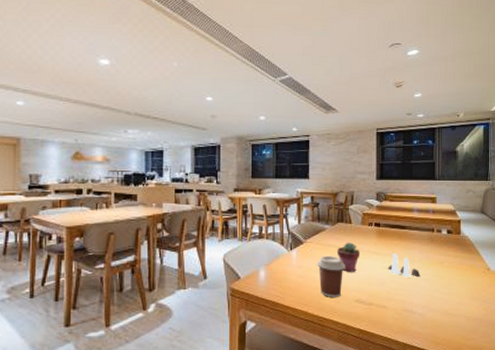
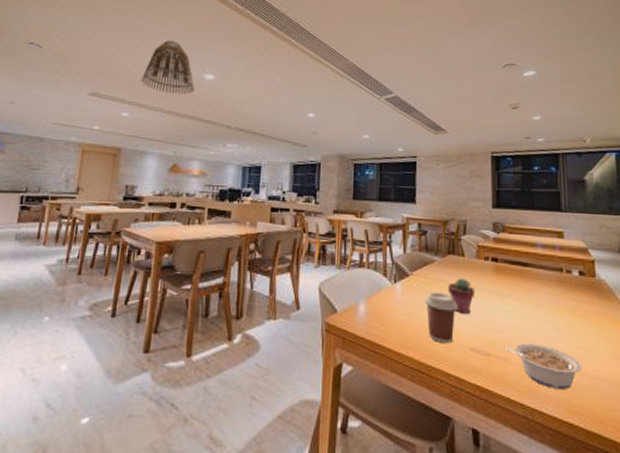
lamp shade: none [33,23,91,81] -> present [141,40,195,95]
legume: none [384,292,445,327] -> present [504,343,581,390]
salt and pepper shaker set: present [388,253,420,278] -> none [509,294,547,326]

